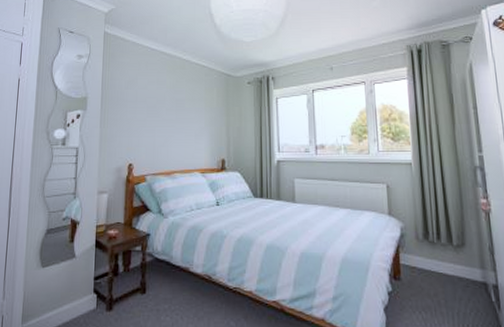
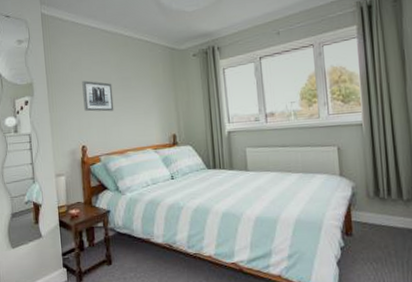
wall art: none [135,99,166,131] -> present [82,80,114,112]

